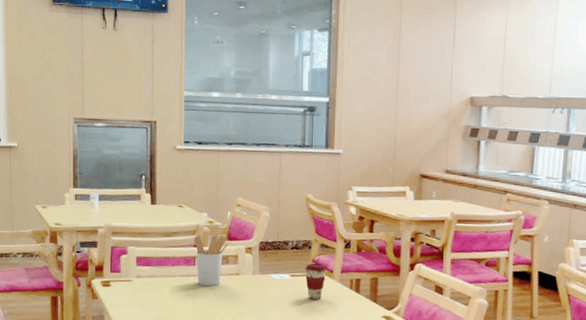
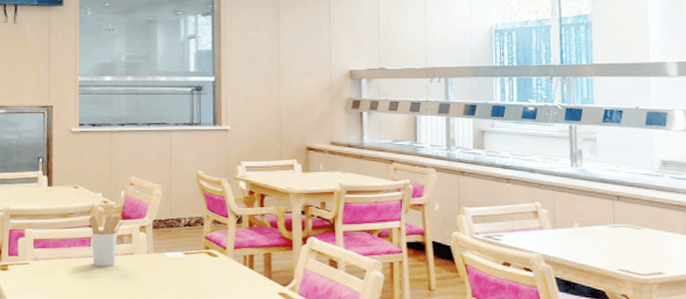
coffee cup: present [305,263,326,299] -> none [199,239,219,277]

